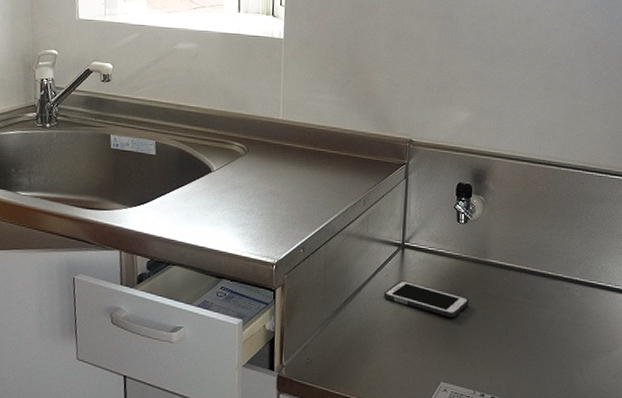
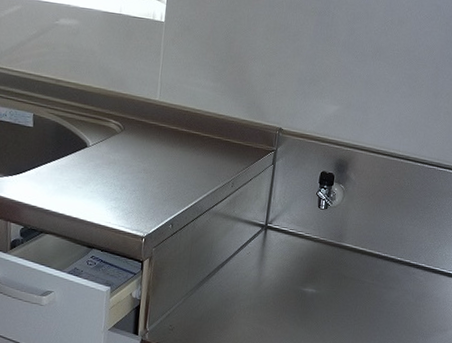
cell phone: present [383,280,469,317] -> none [244,258,323,294]

